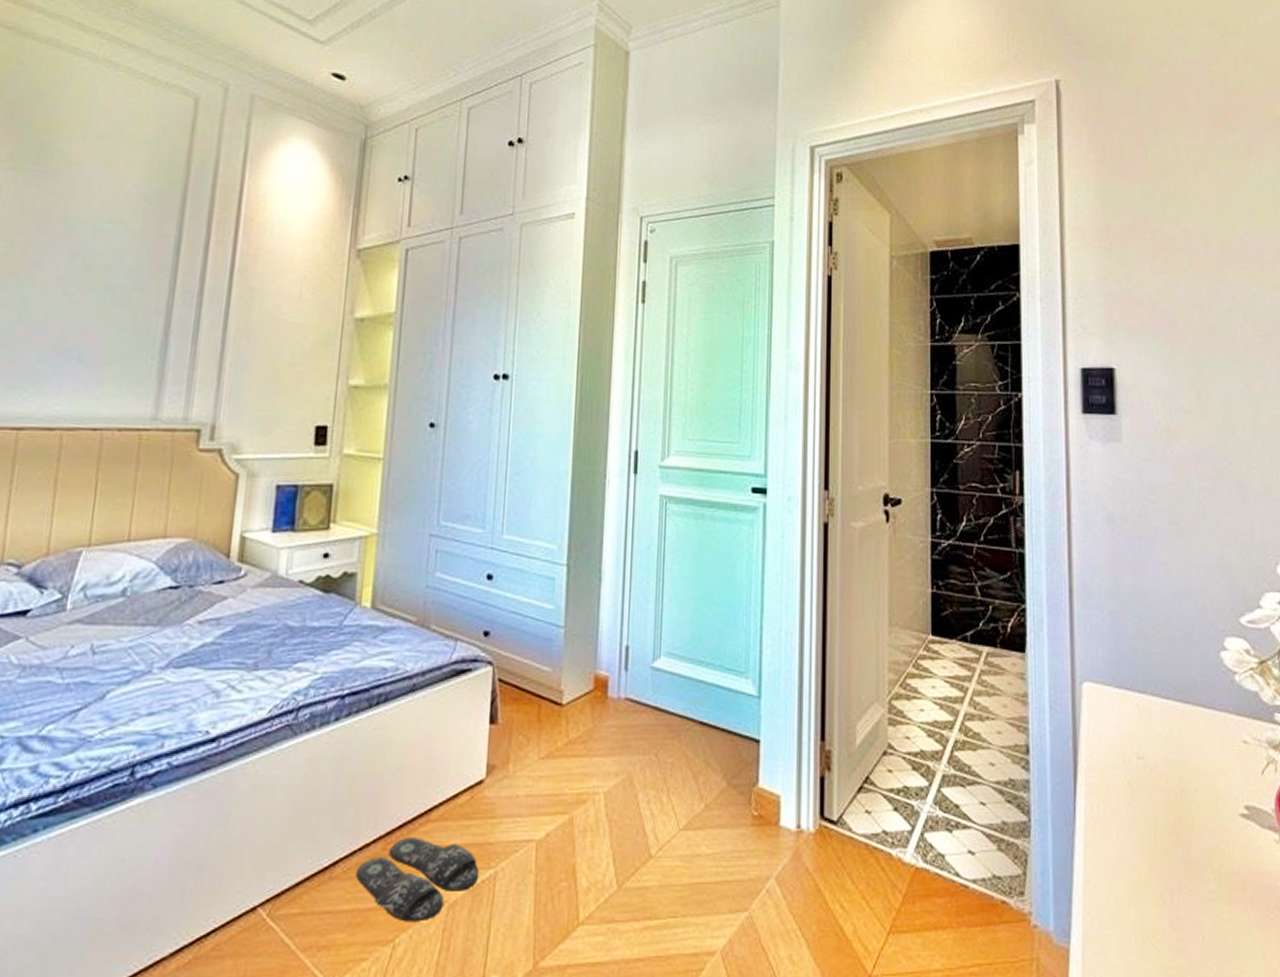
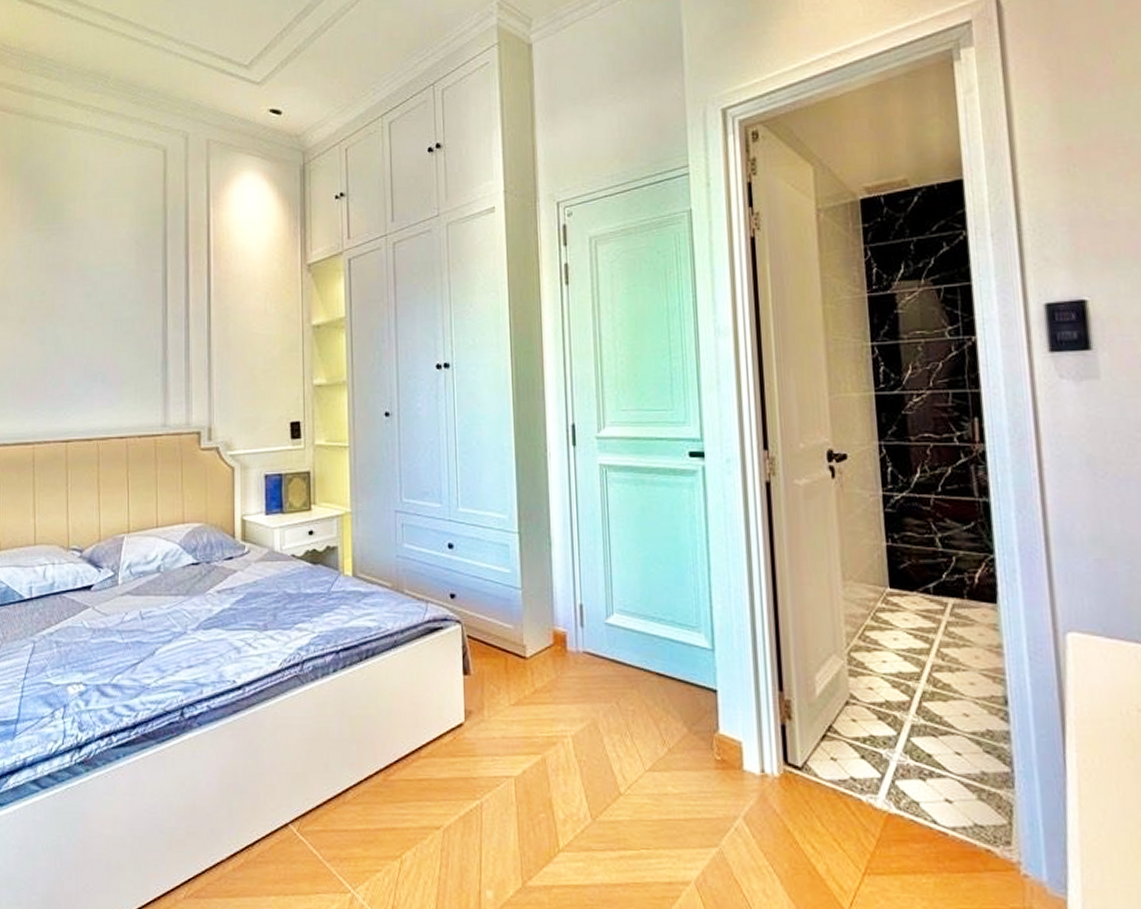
slippers: present [355,838,478,922] -> none [364,771,466,842]

